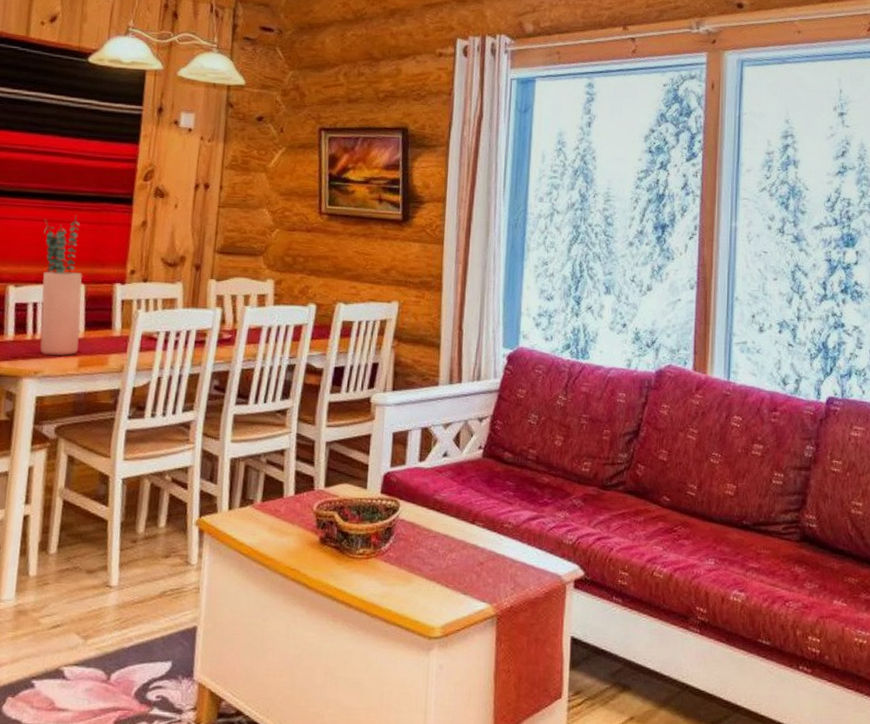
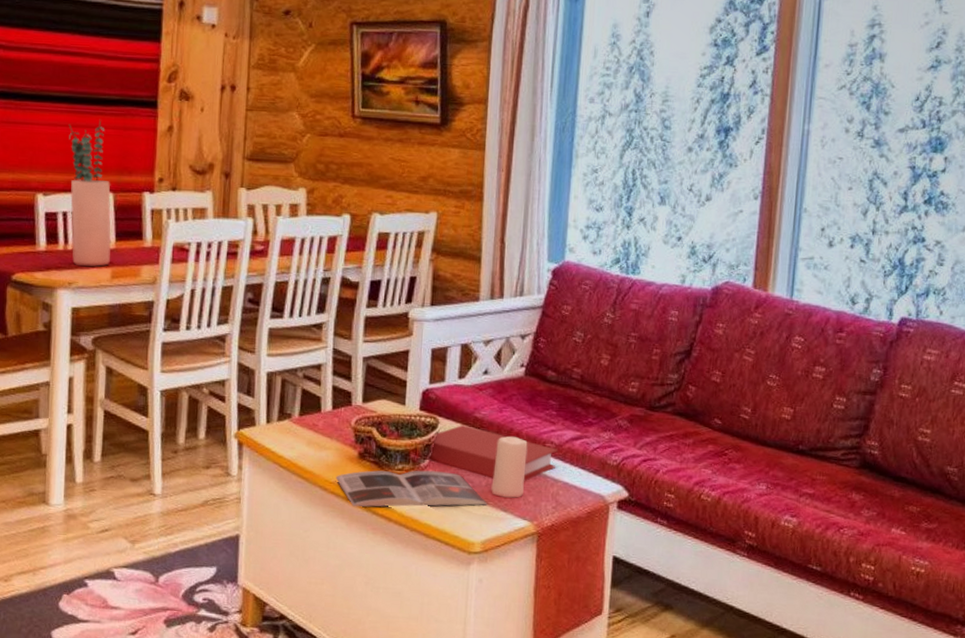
magazine: none [296,554,448,594] -> present [335,470,488,507]
book: none [384,508,515,564] -> present [423,425,558,482]
candle: none [451,517,486,580] -> present [491,436,528,498]

